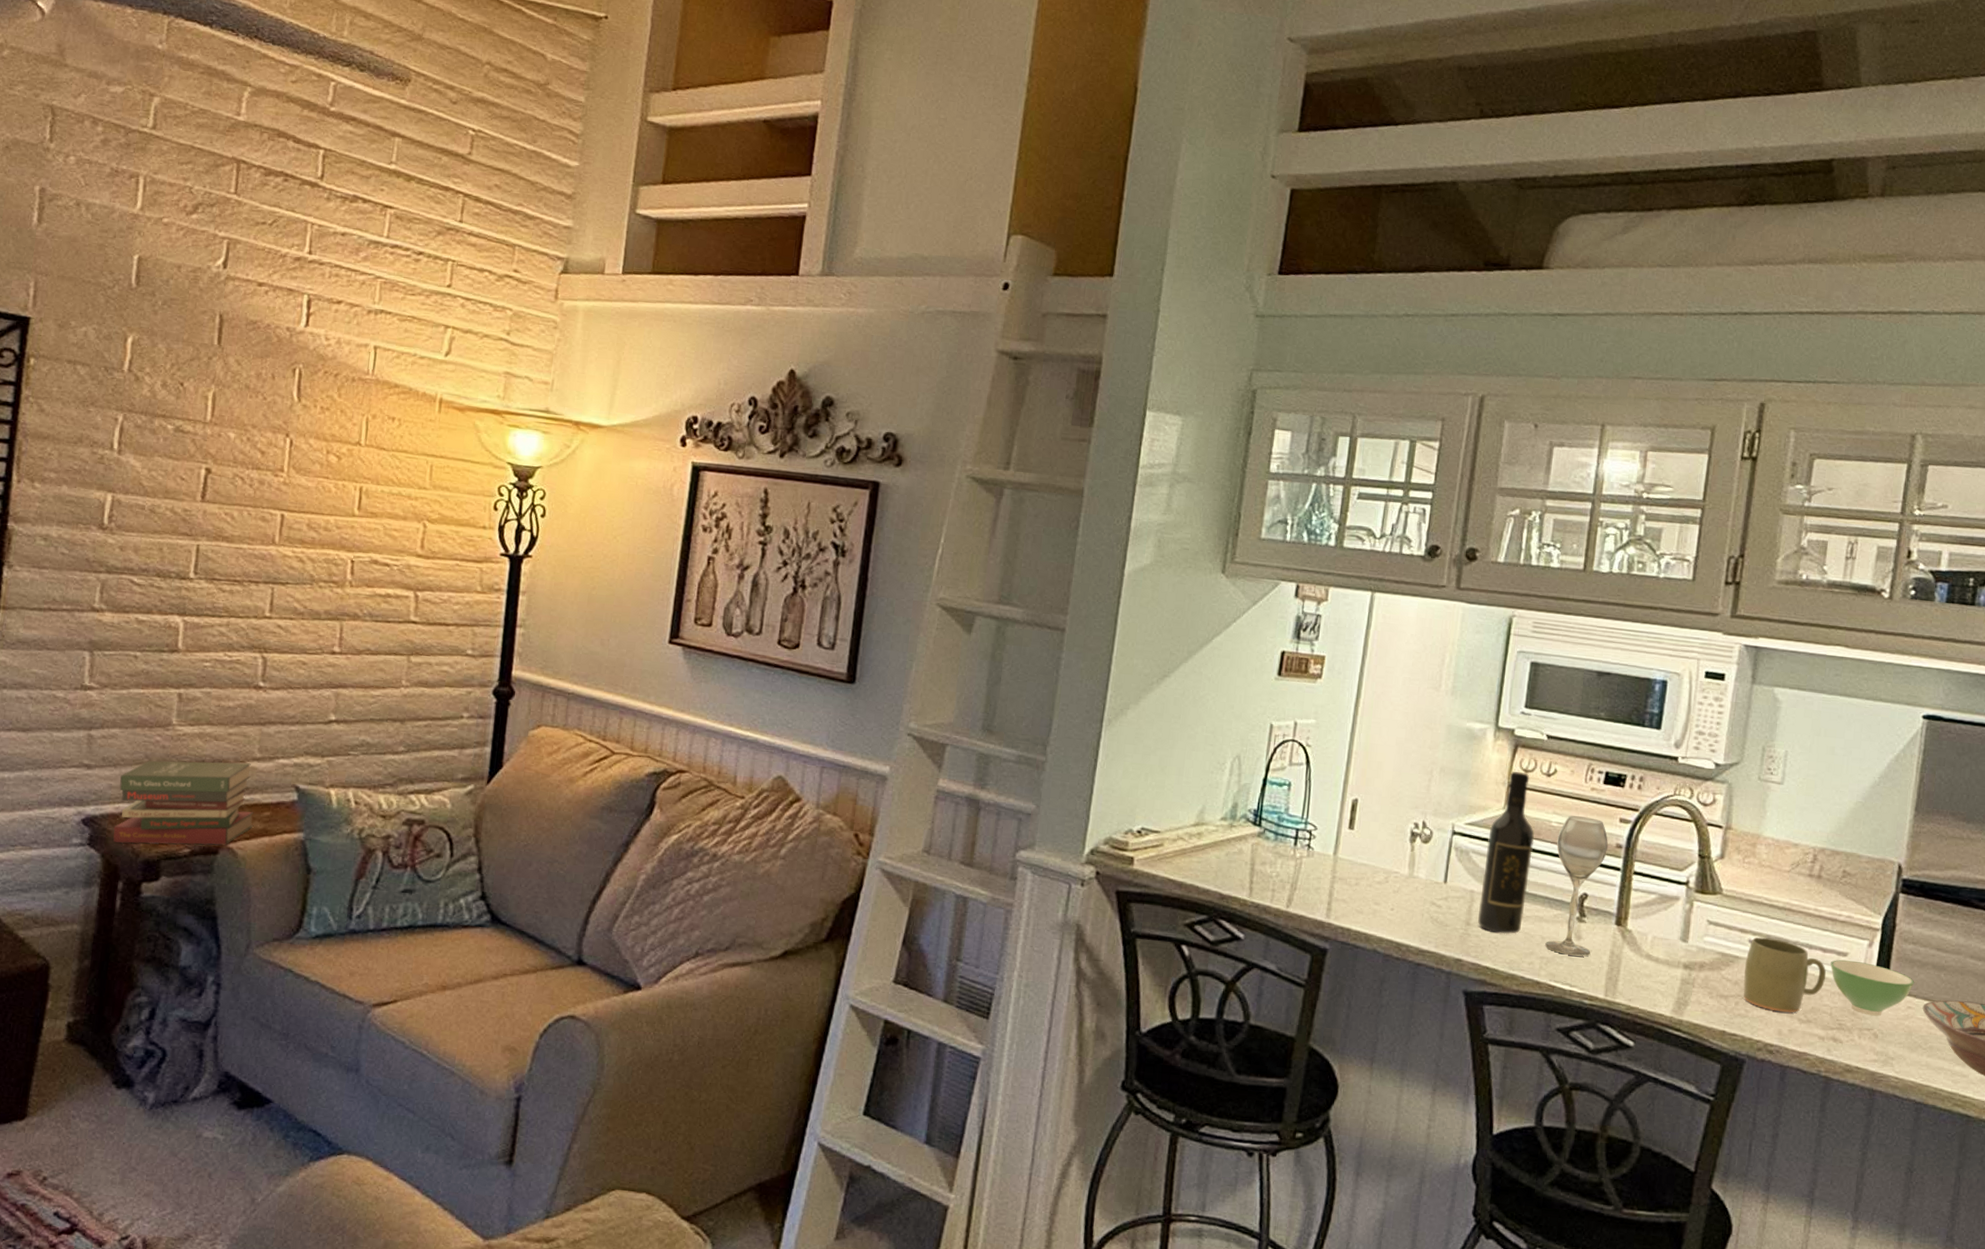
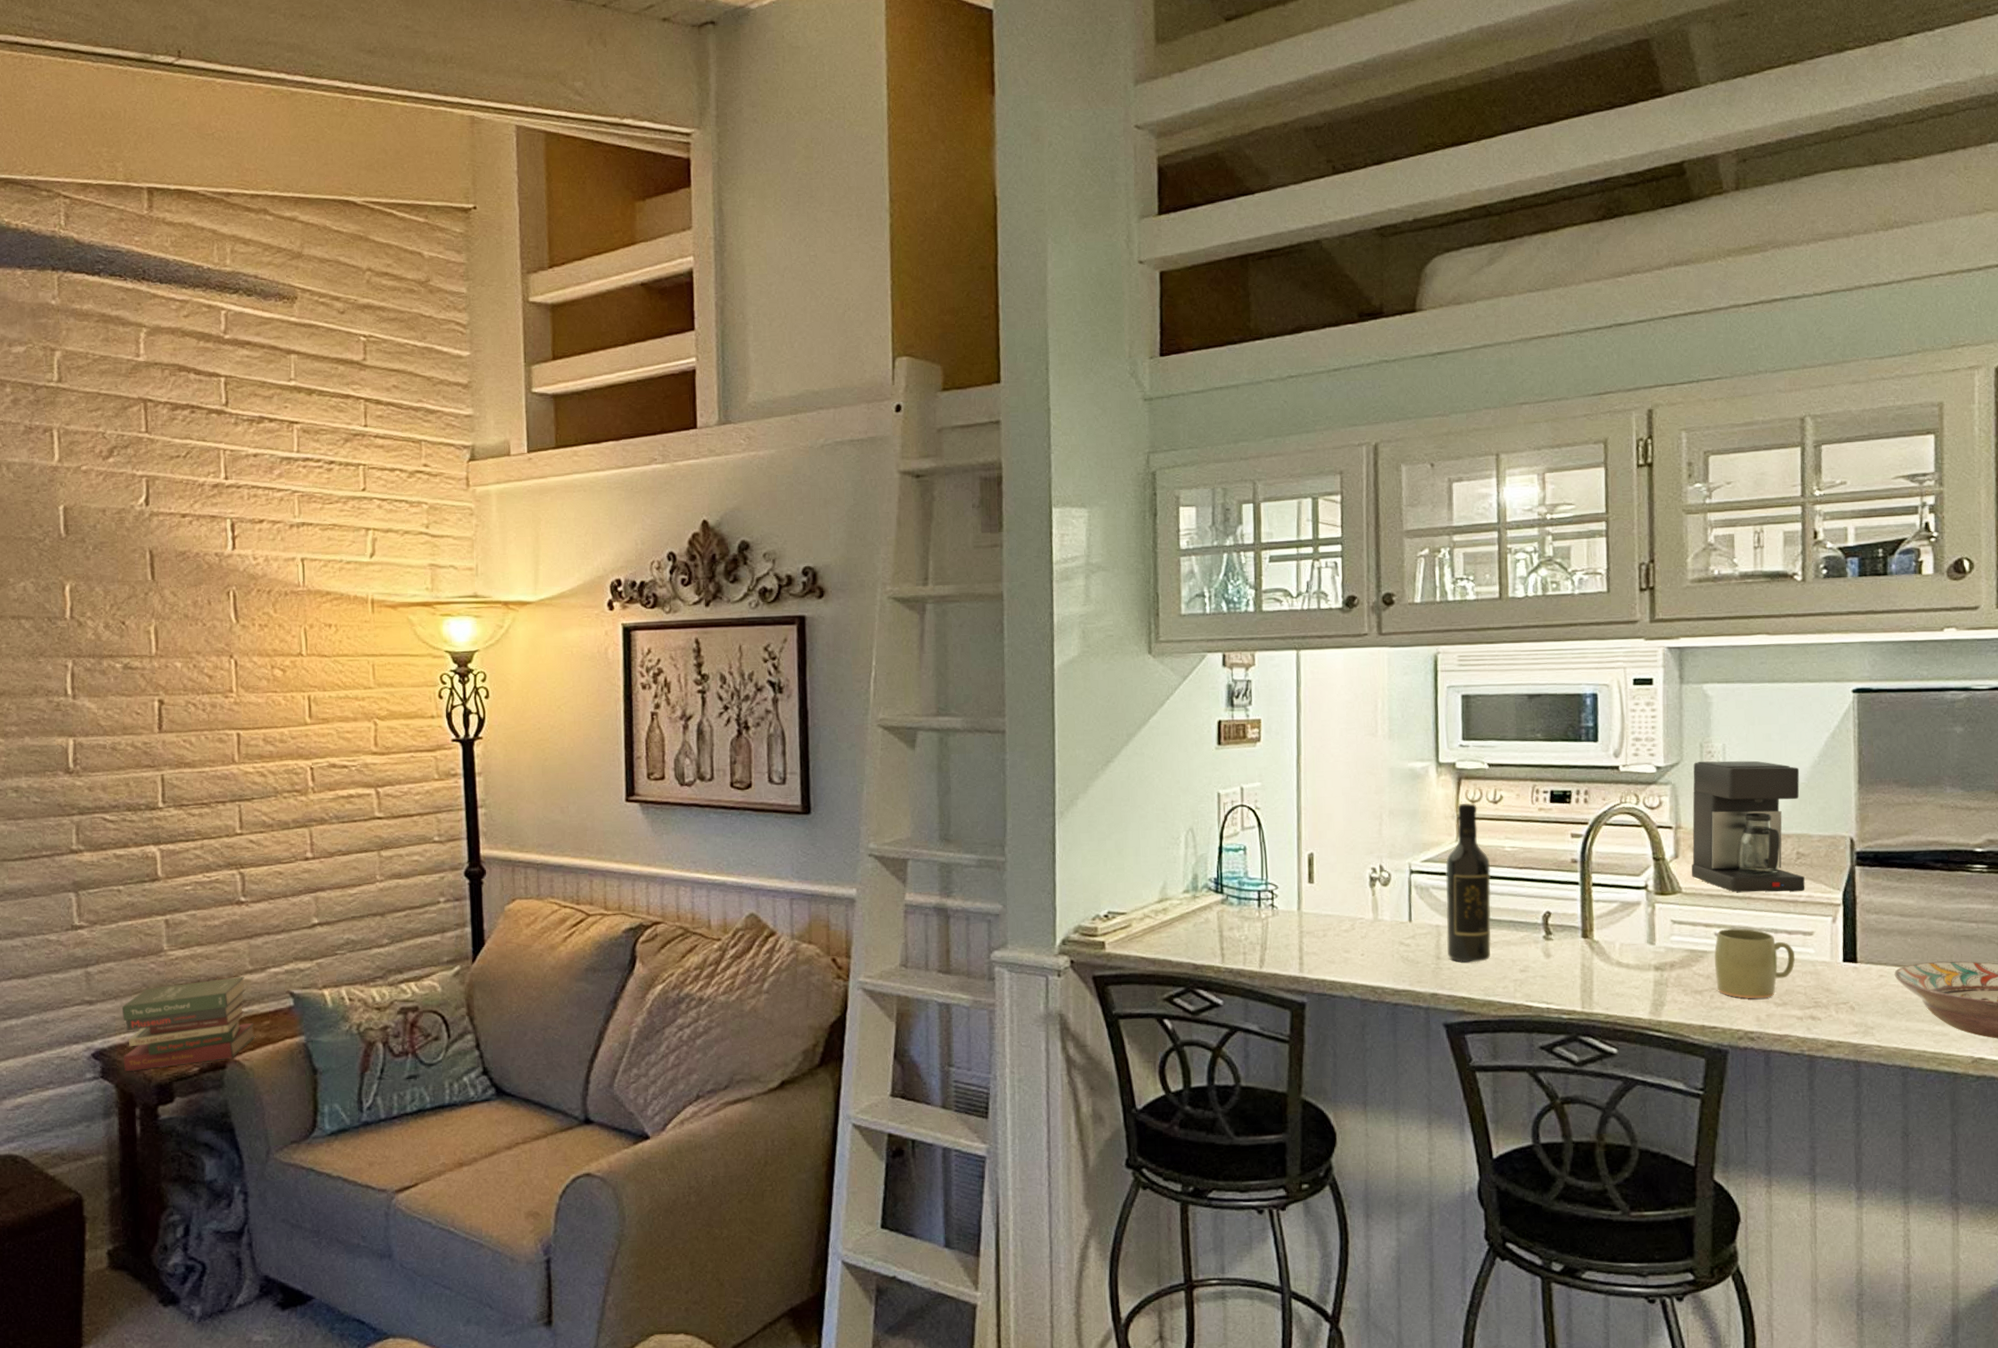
wineglass: present [1545,815,1609,957] -> none [1513,837,1564,974]
coffee maker: none [1734,764,1858,911] -> present [1691,760,1805,892]
bowl: present [1830,959,1915,1017] -> none [1797,938,1883,990]

